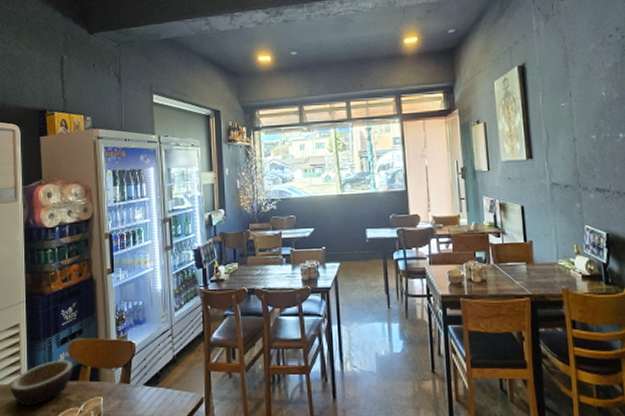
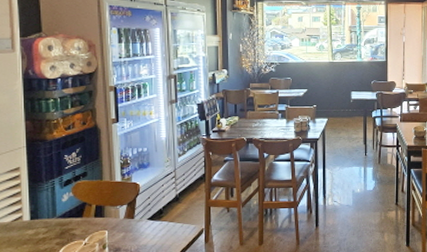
bowl: present [9,360,73,406] -> none [10,200,77,241]

